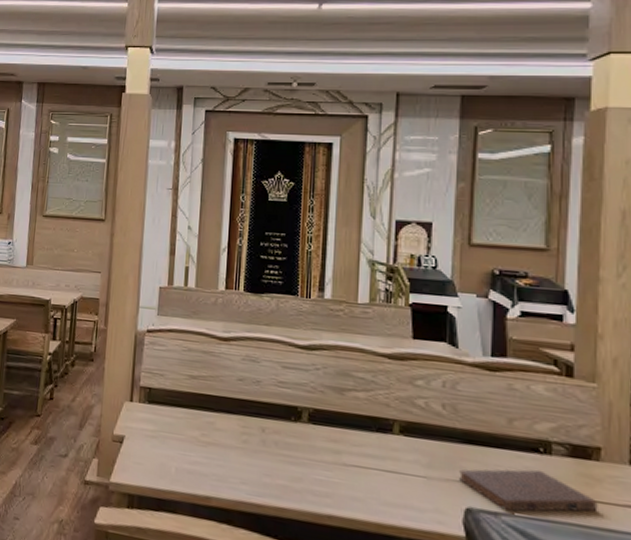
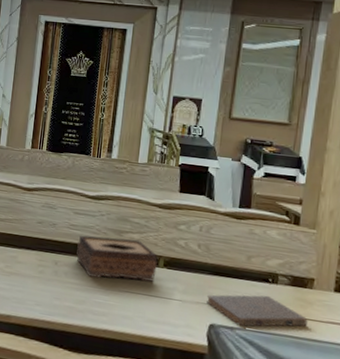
tissue box: none [288,394,391,453] -> present [77,235,157,282]

